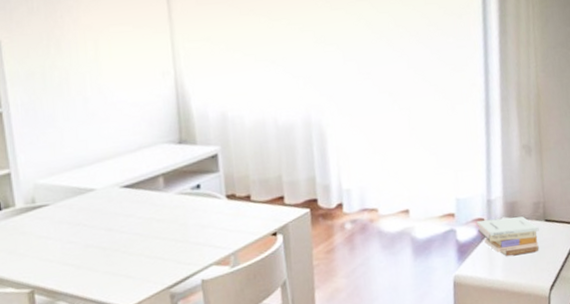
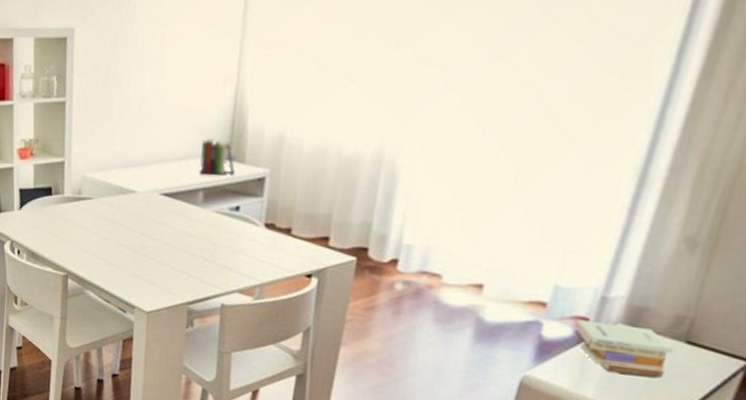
books: none [153,126,189,161] -> present [200,138,235,175]

